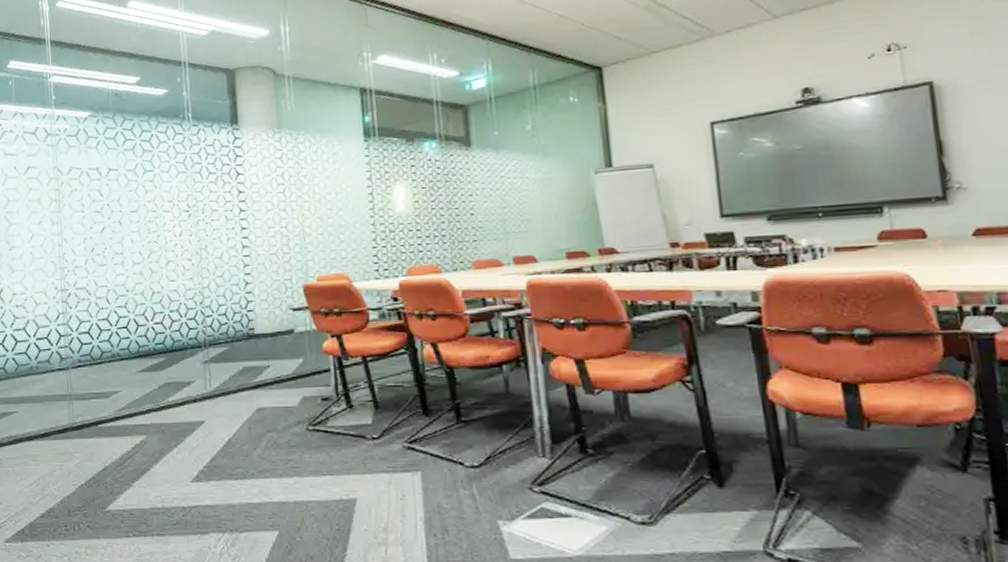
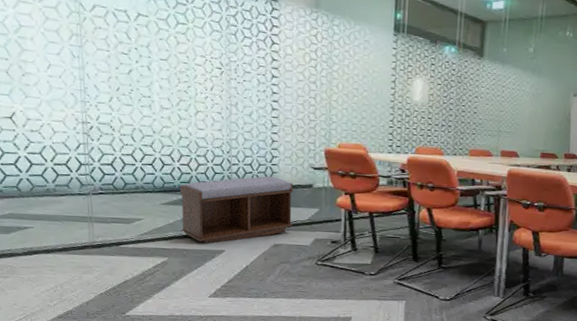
bench: none [155,324,276,414] -> present [180,175,294,243]

